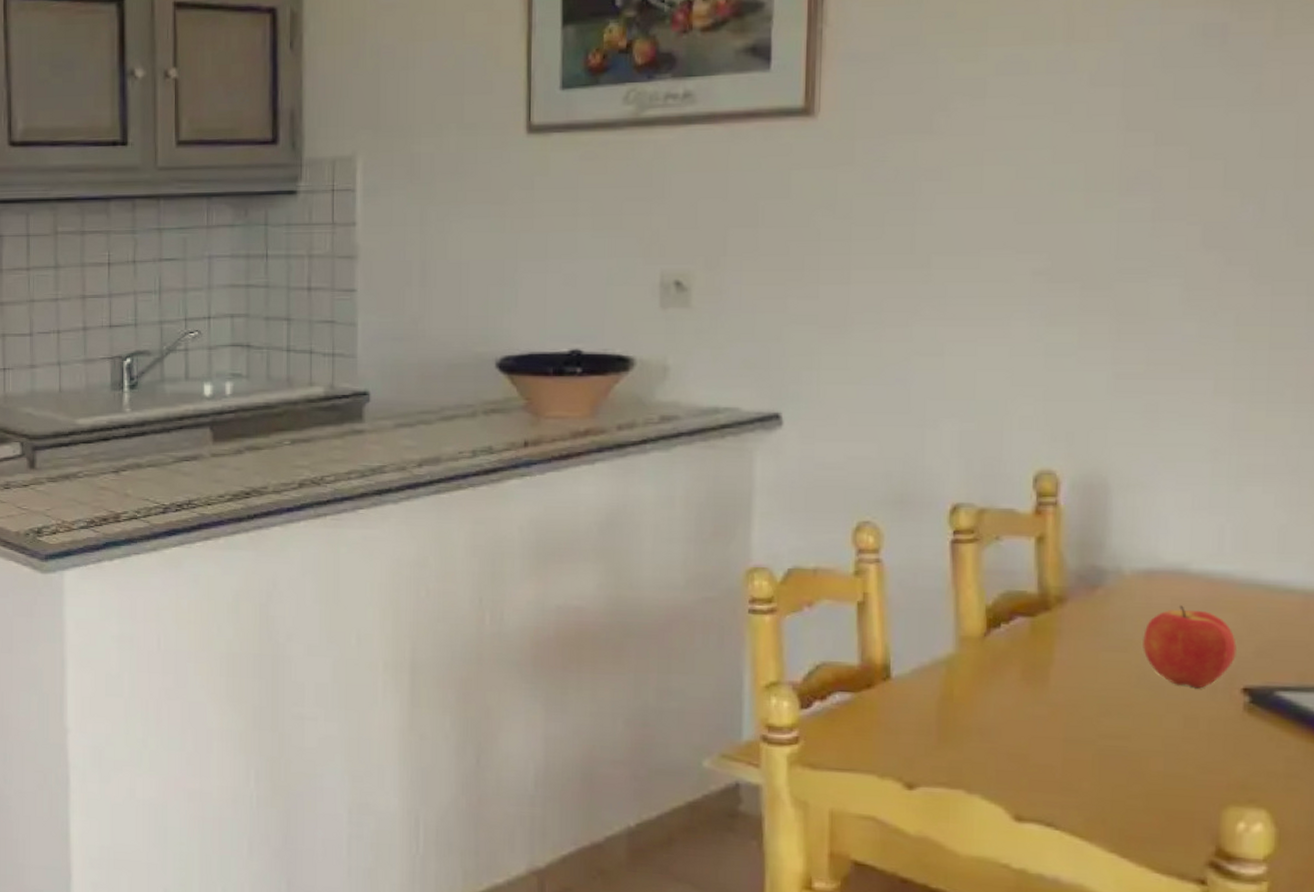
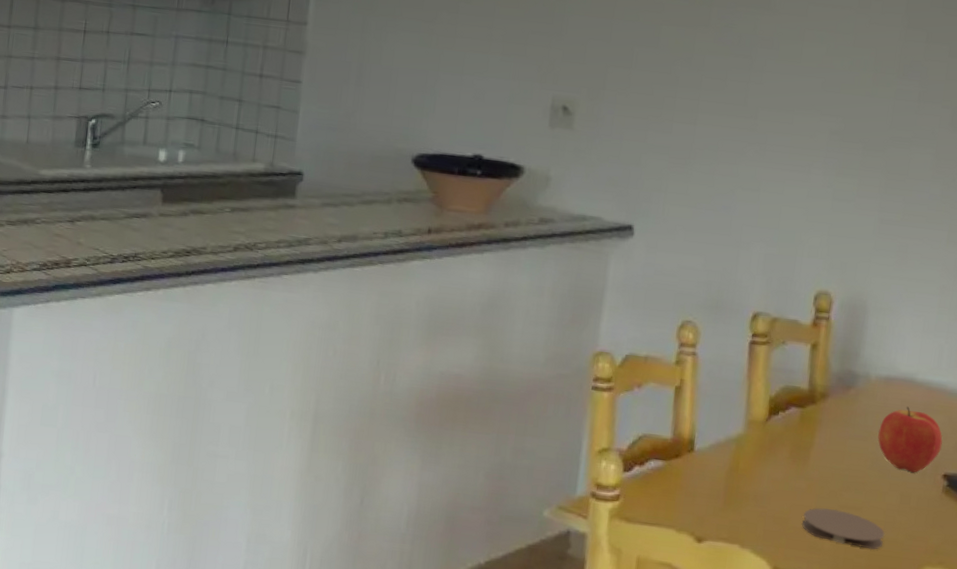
coaster: none [1047,738,1167,788] -> present [801,507,885,550]

